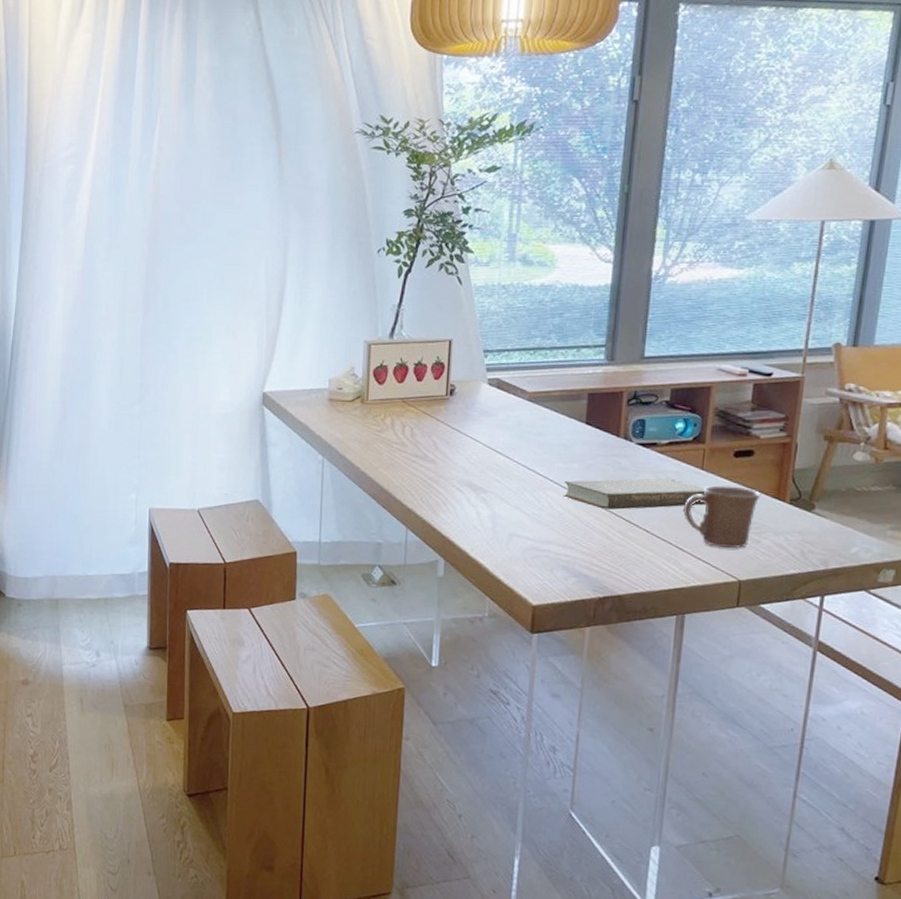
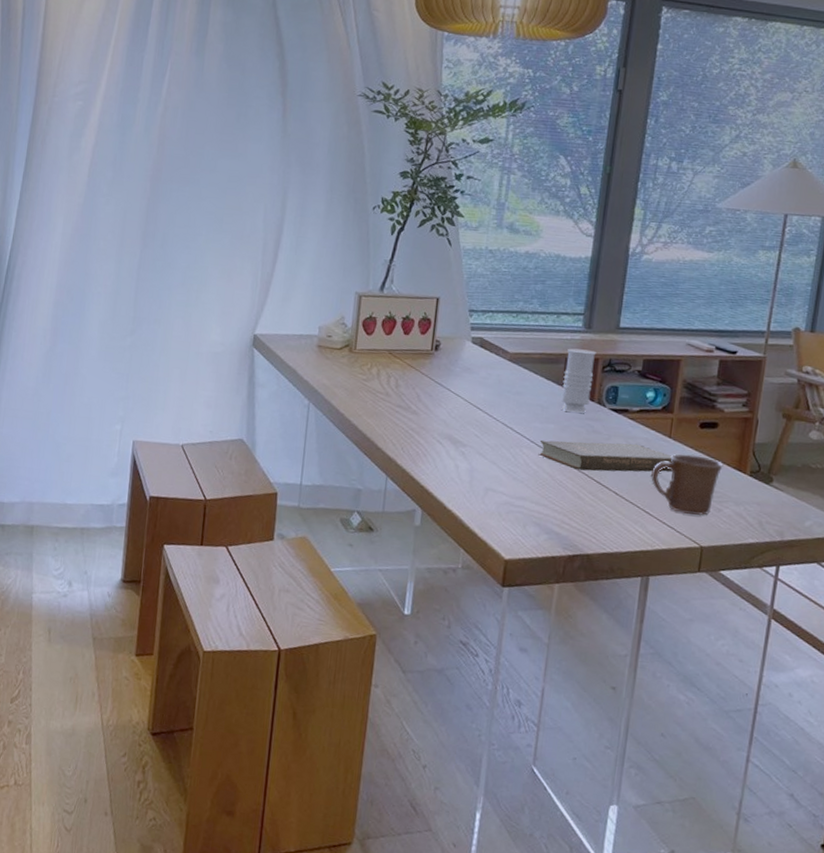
candle: none [584,383,621,450] -> present [560,348,597,413]

